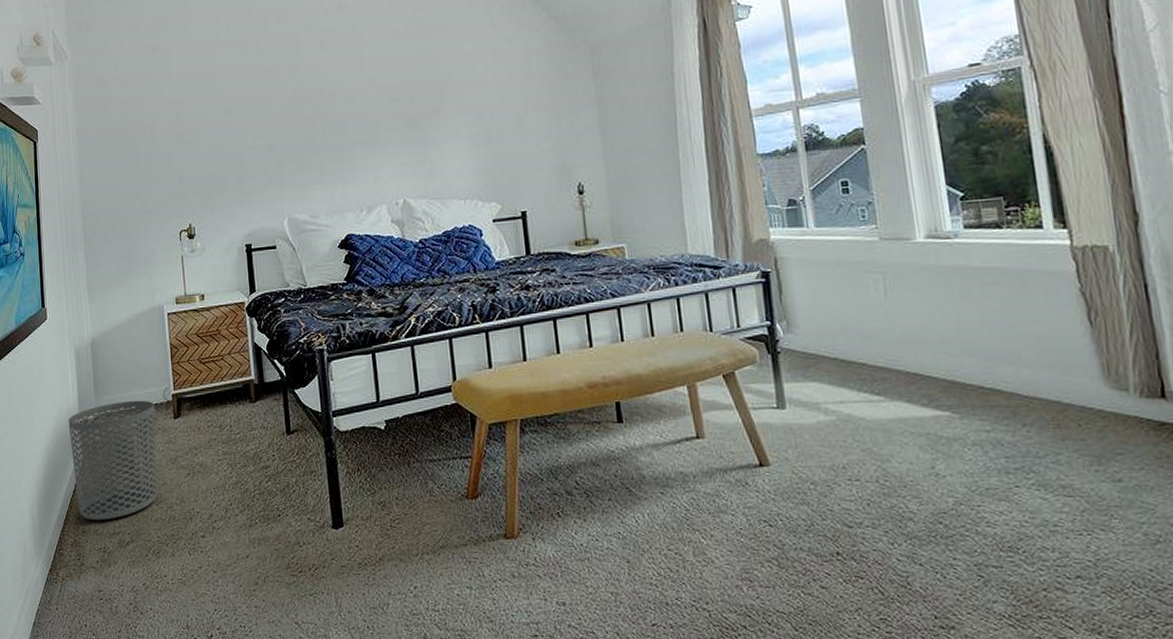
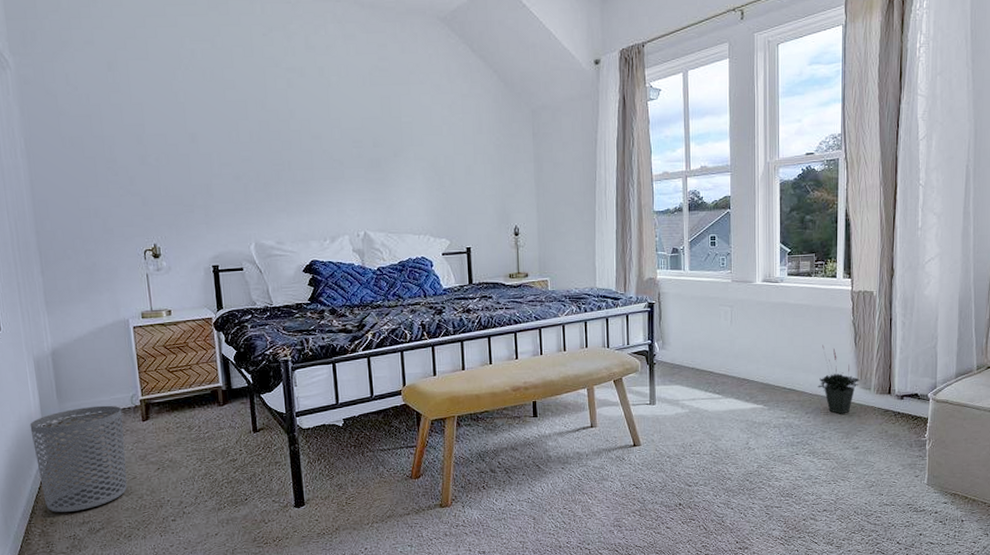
potted plant: none [1034,324,1107,428] -> present [817,344,859,414]

